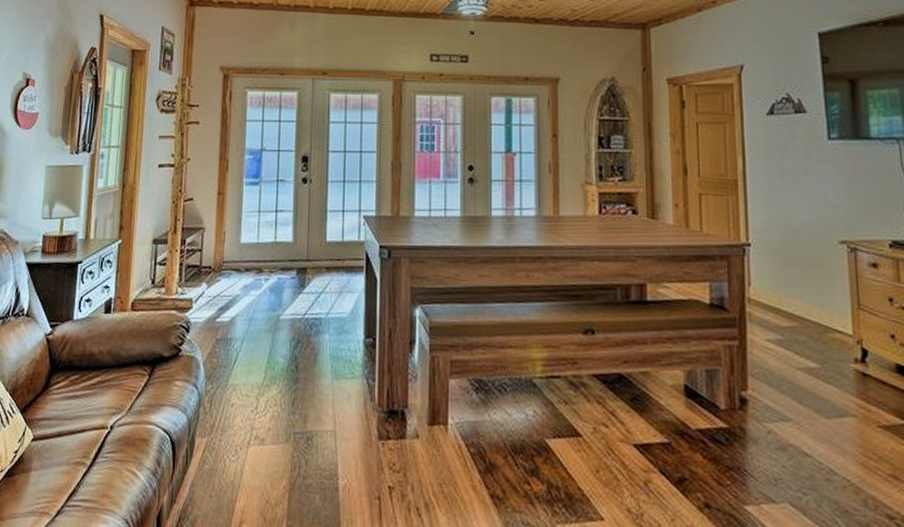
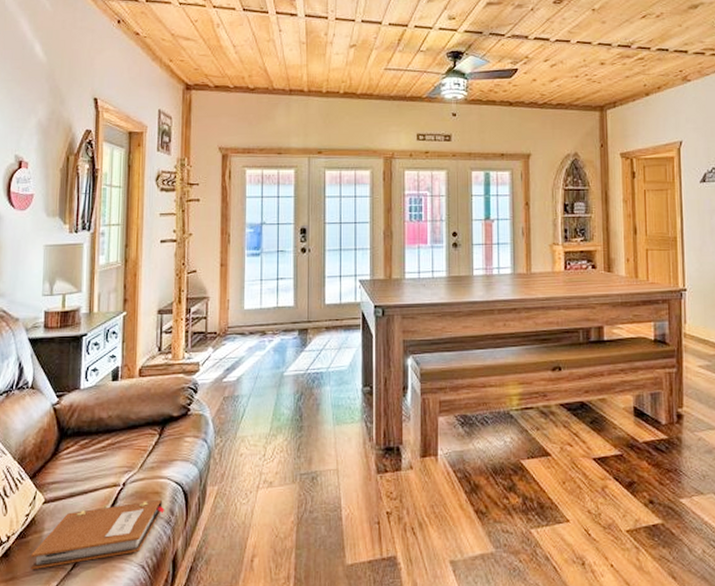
notebook: none [15,447,151,513] -> present [29,499,164,570]

